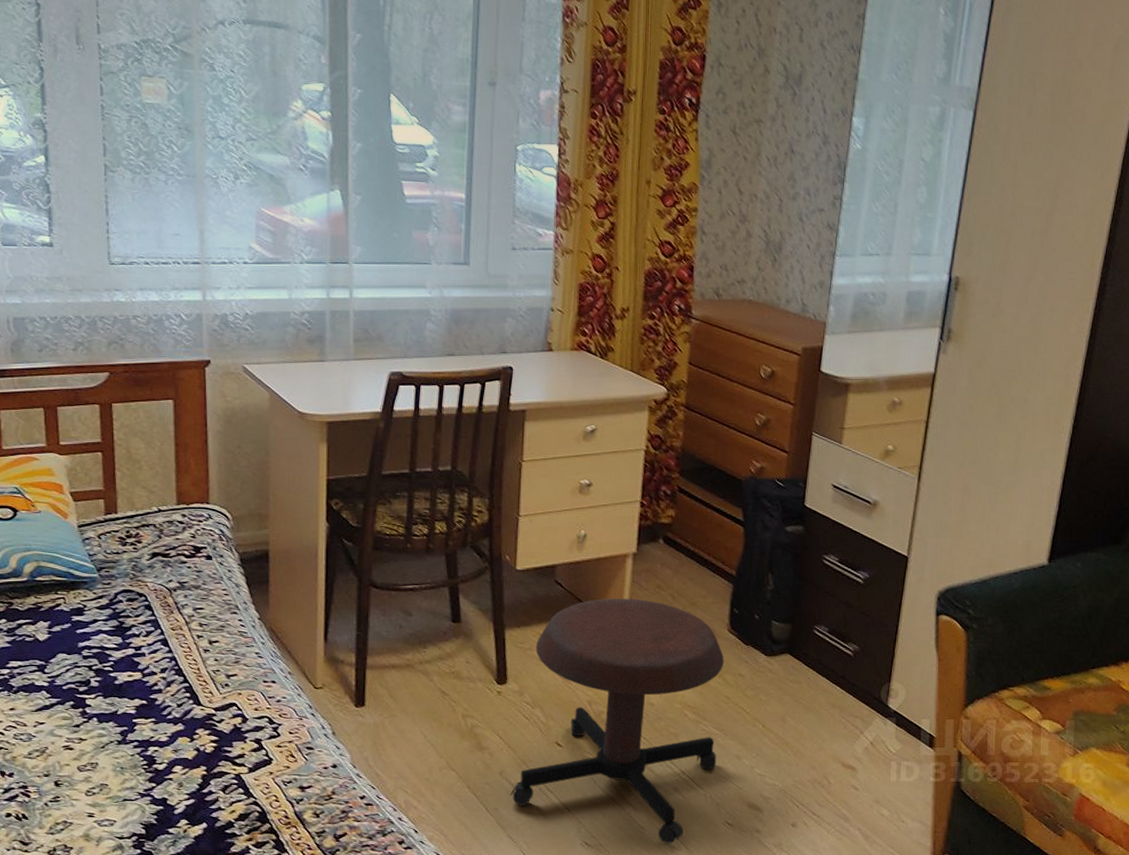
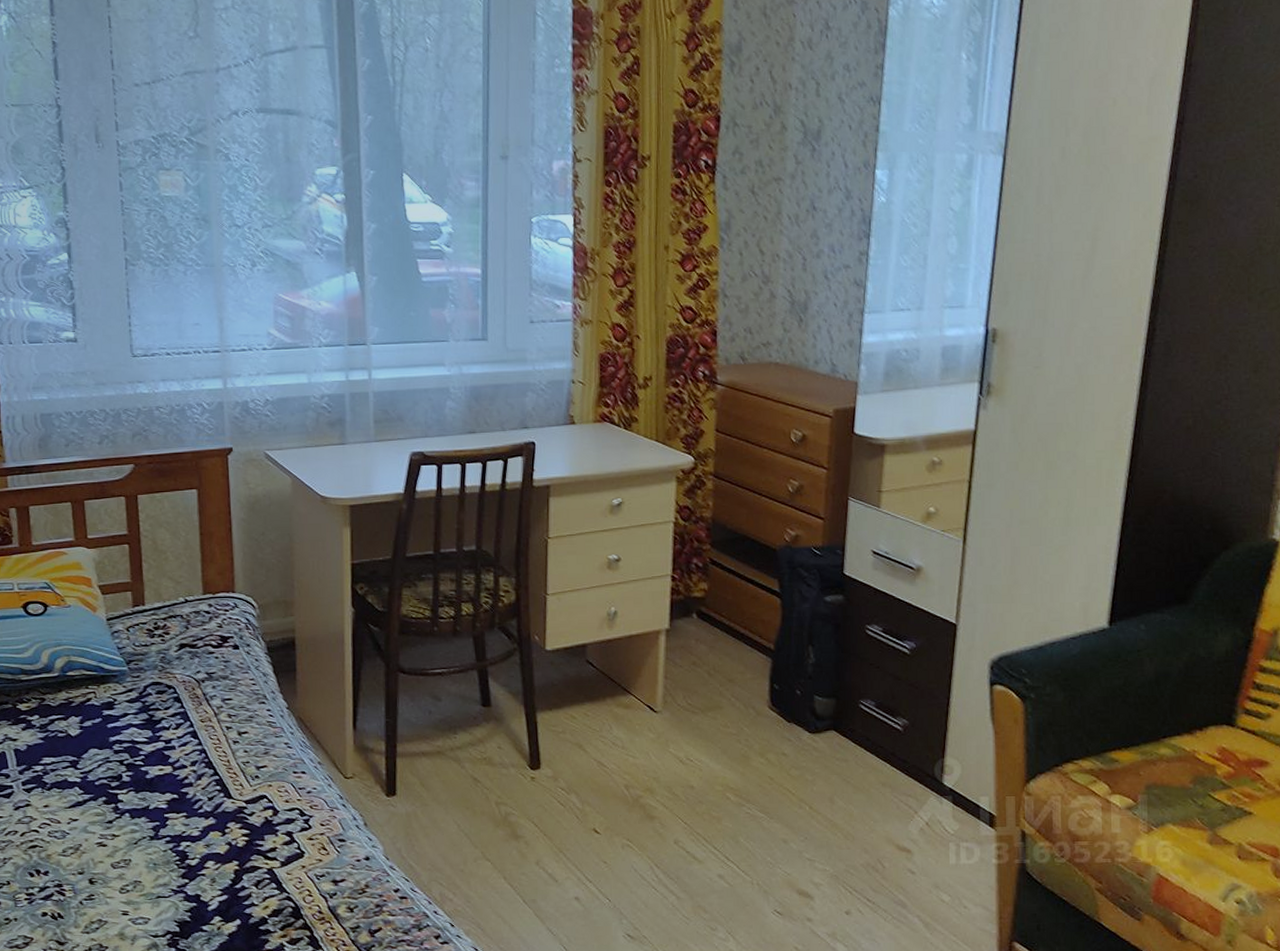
stool: present [510,598,725,844] -> none [548,676,766,935]

